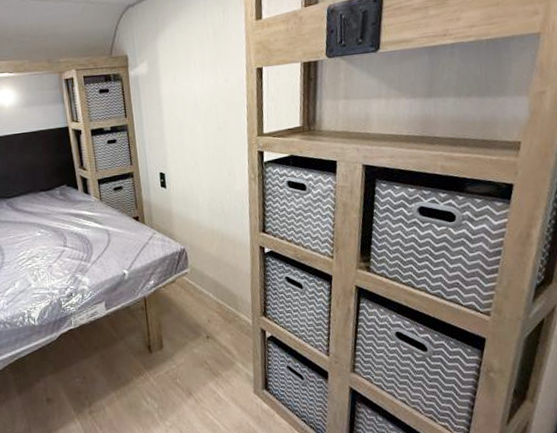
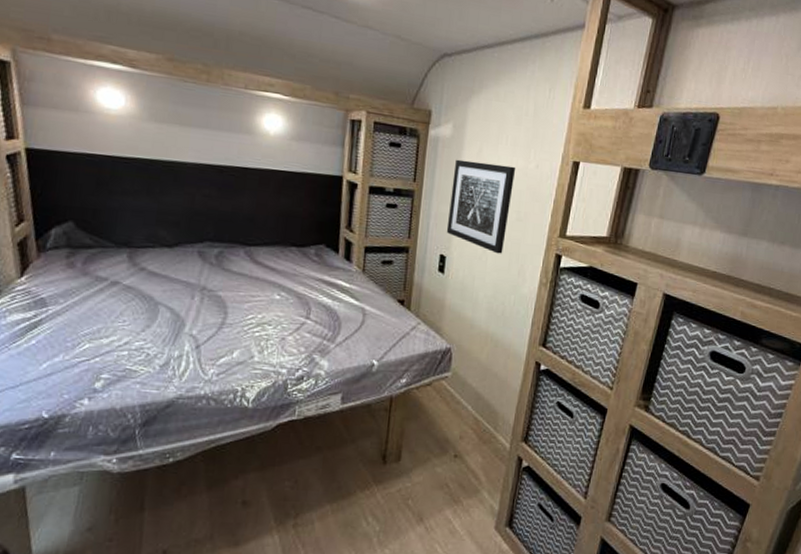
wall art: none [156,85,212,162] -> present [446,159,516,254]

